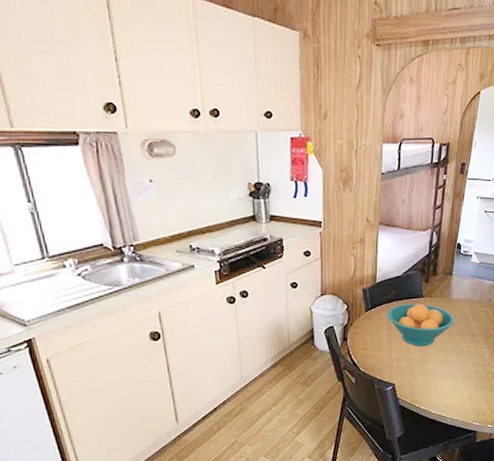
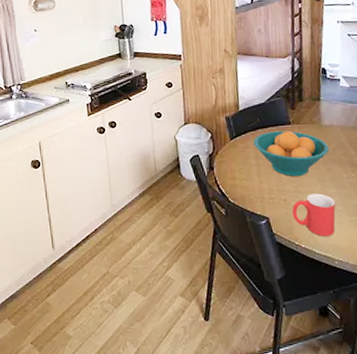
mug: none [416,361,453,399] -> present [292,193,336,236]

